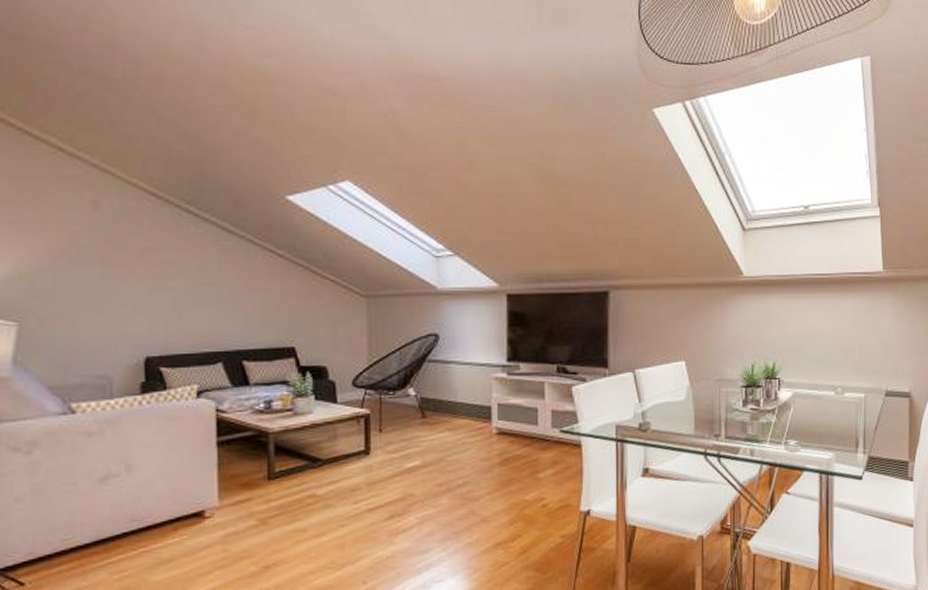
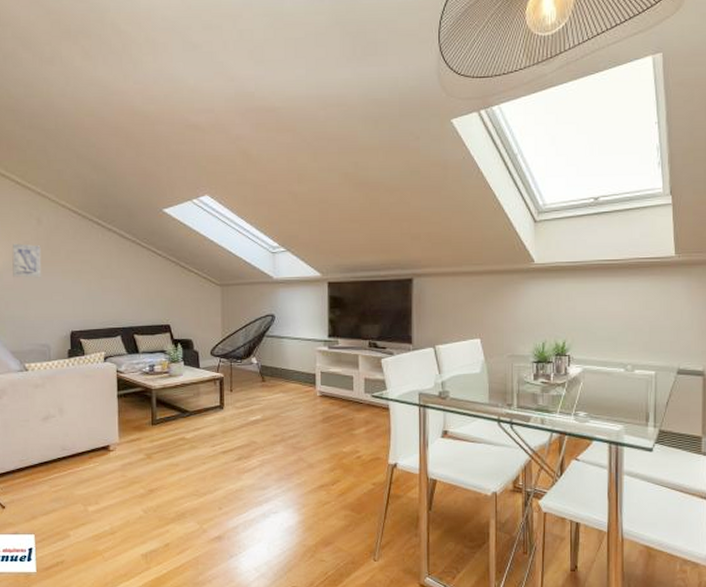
wall art: none [50,234,99,283] -> present [12,243,42,278]

